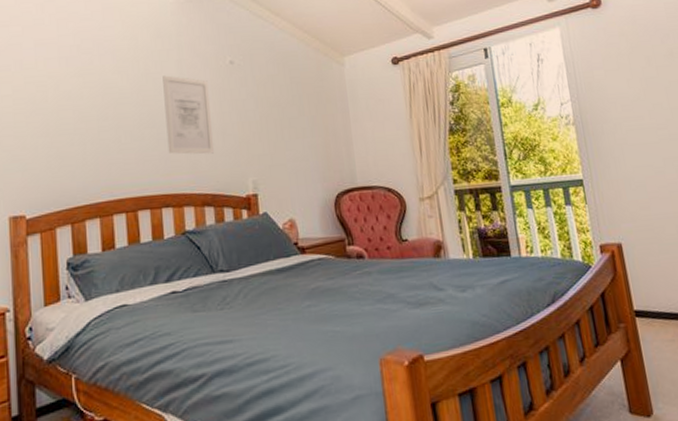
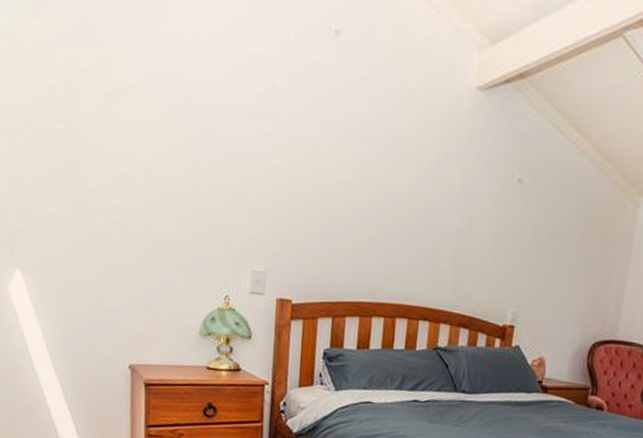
wall art: present [162,75,215,154] -> none [435,182,490,276]

